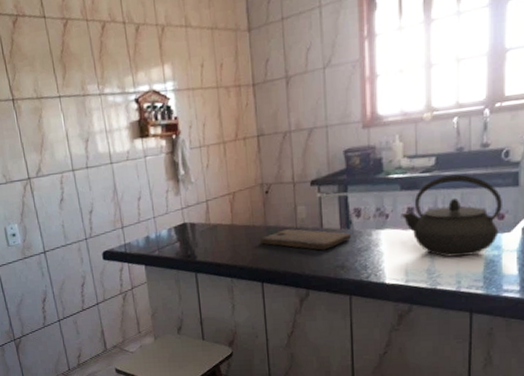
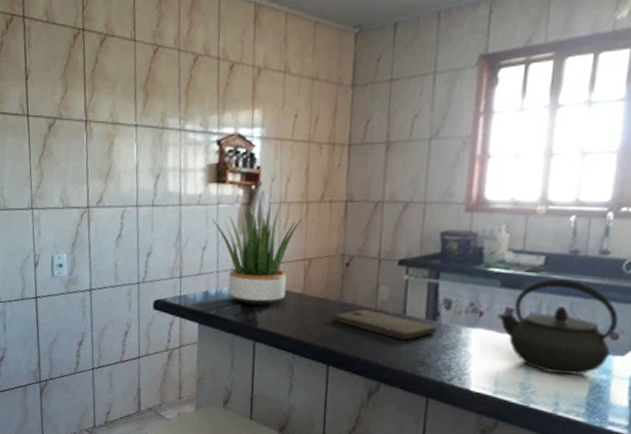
potted plant: none [142,149,221,242] -> present [212,204,302,306]

